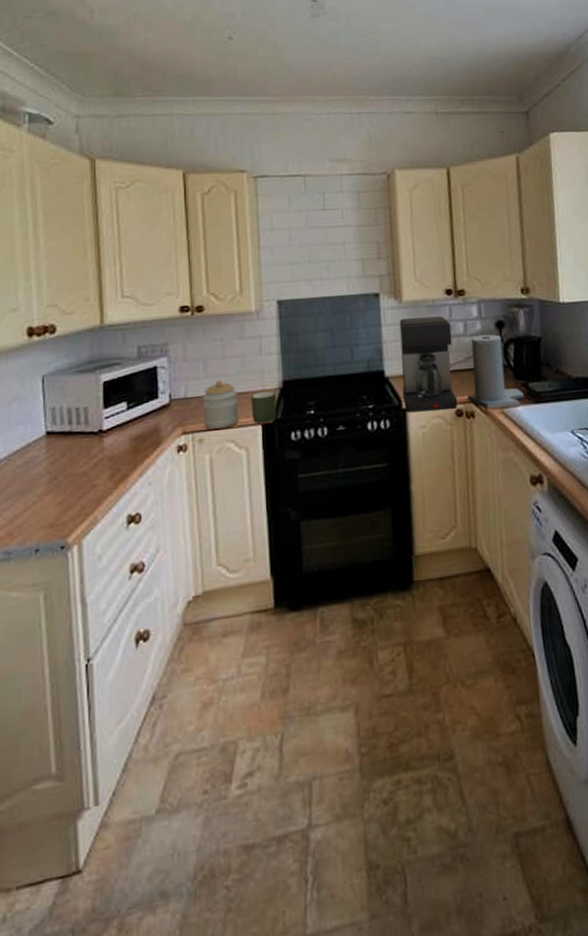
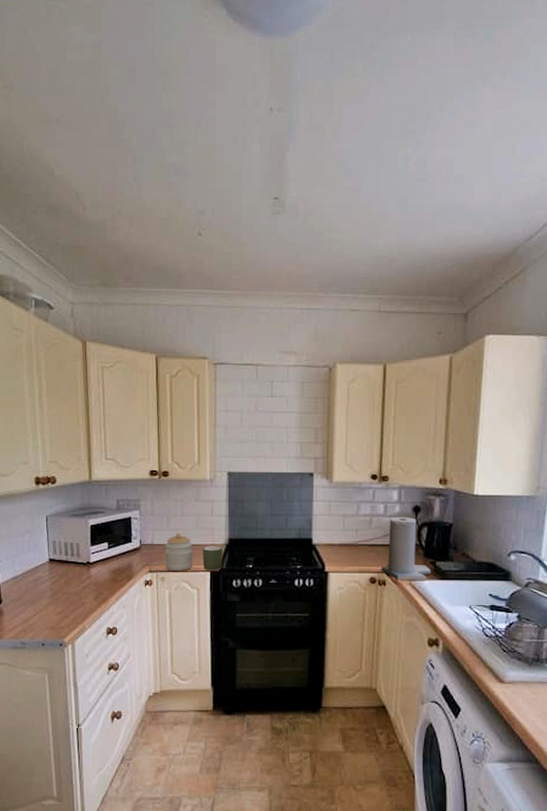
coffee maker: present [399,316,458,413] -> none [327,497,373,577]

